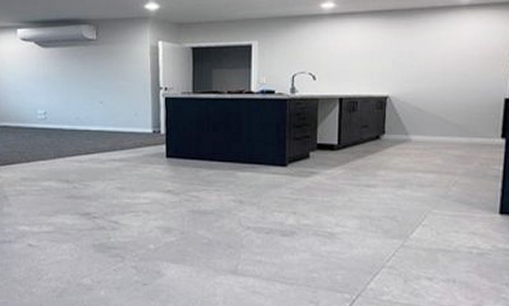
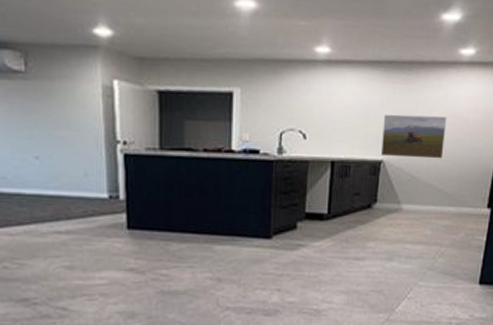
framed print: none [387,54,451,93] -> present [381,114,447,159]

